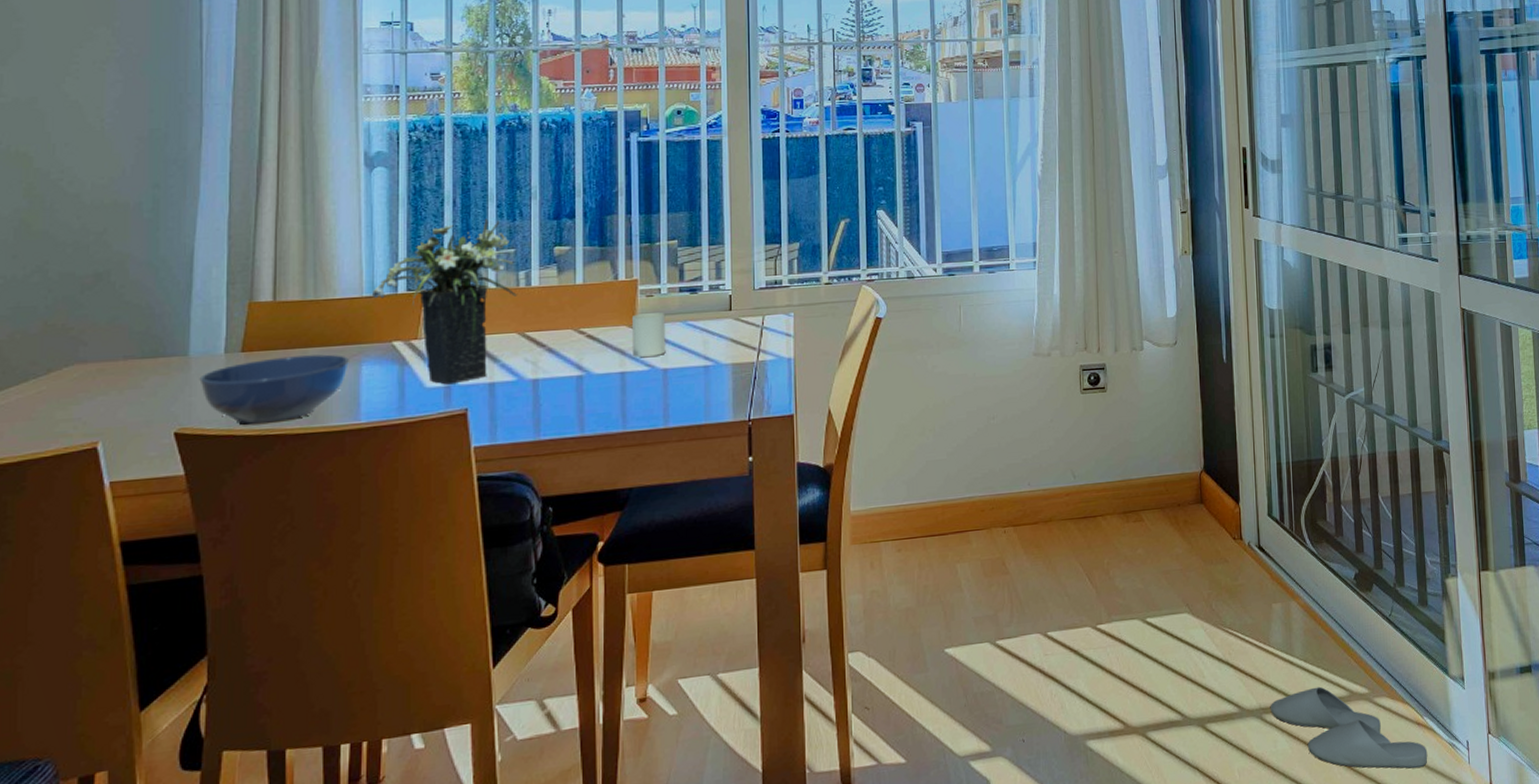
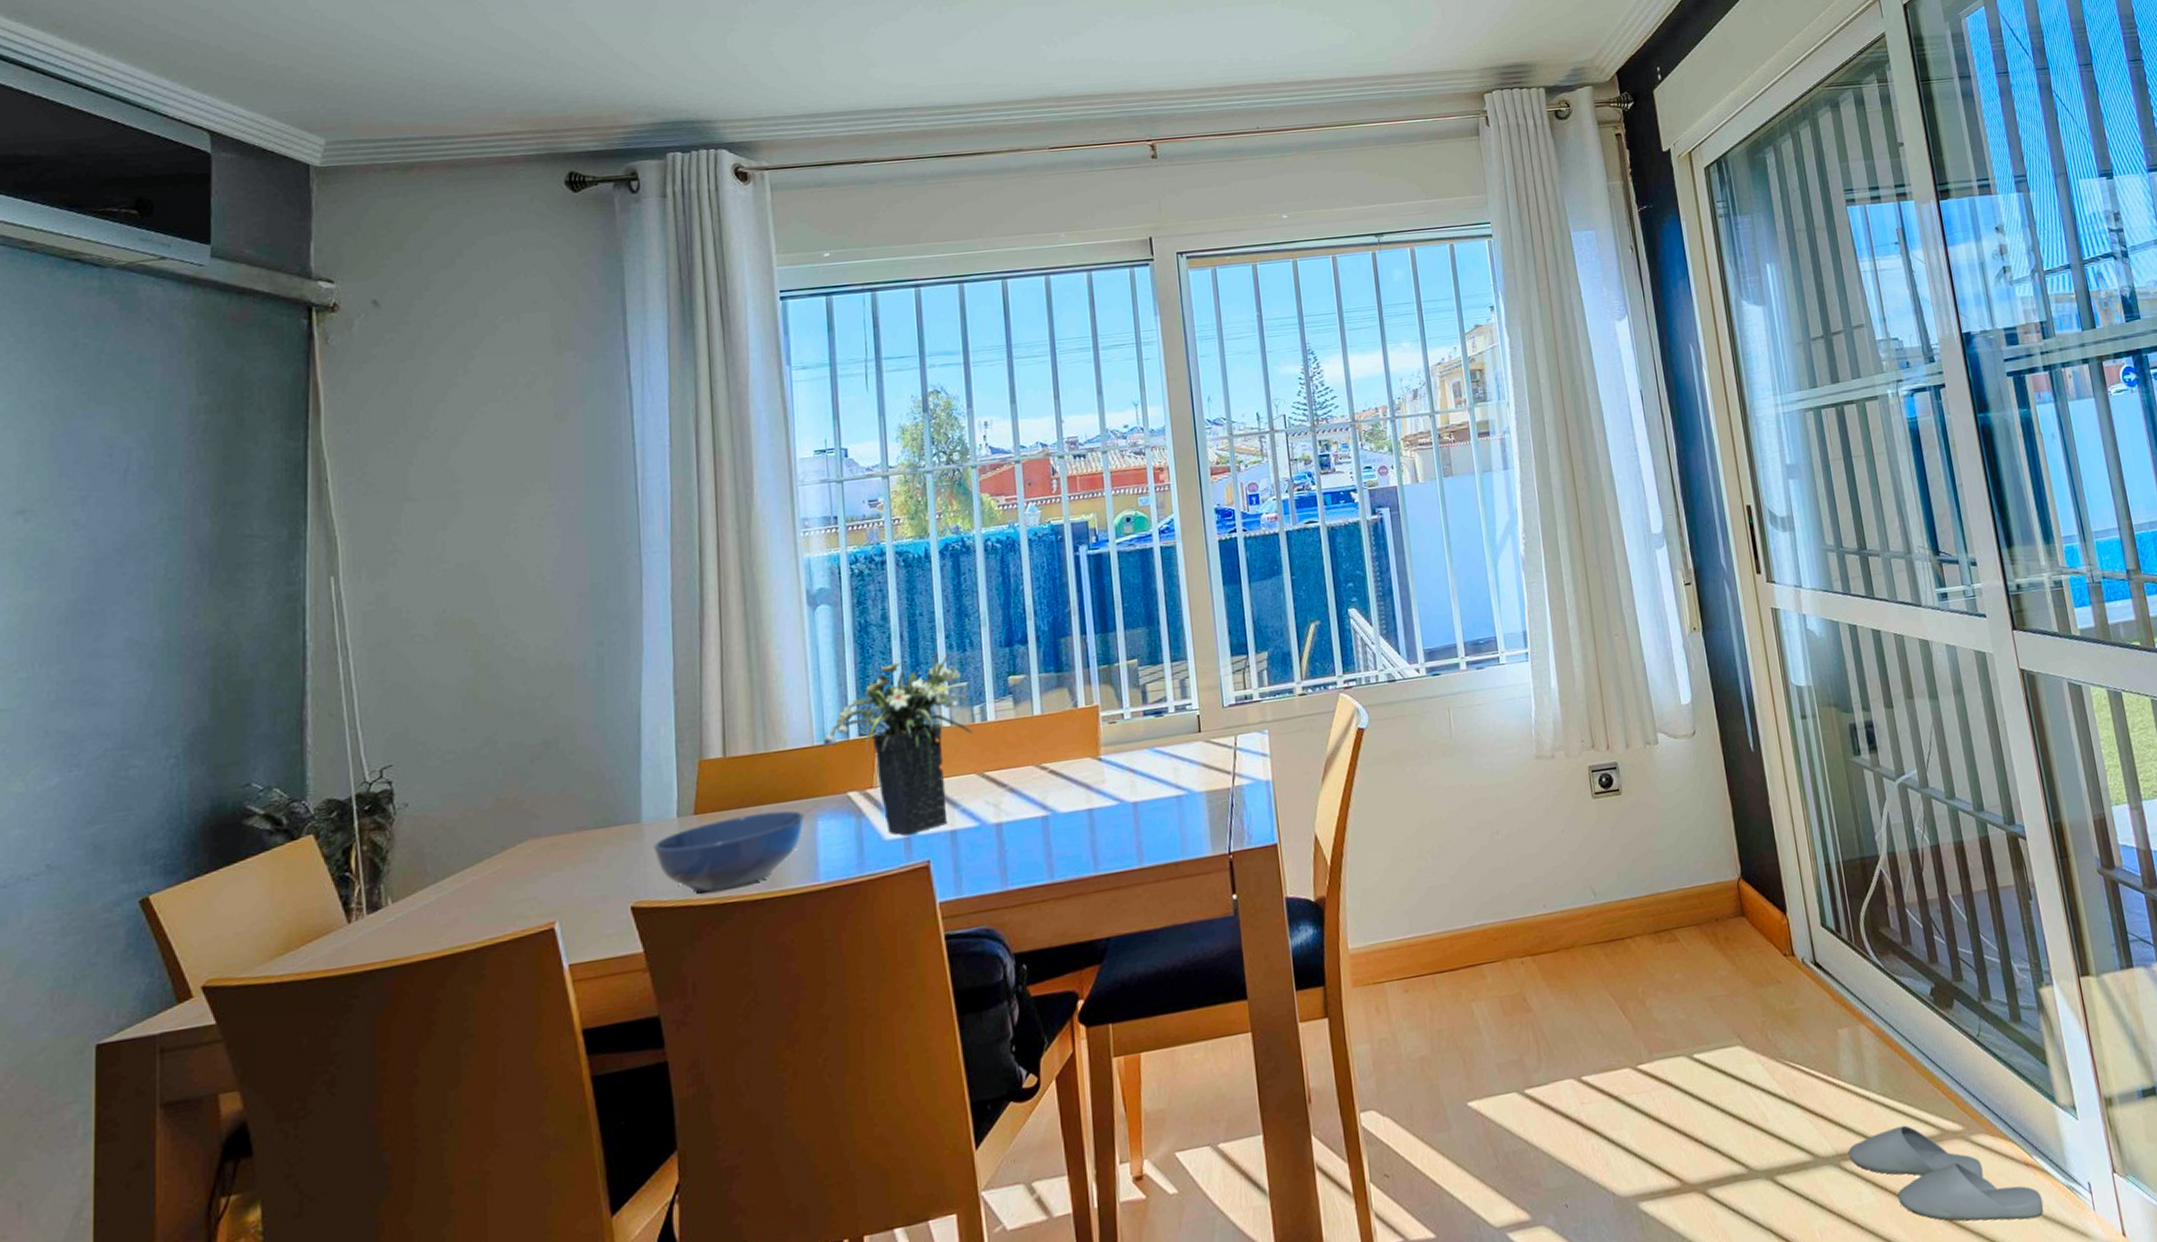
cup: present [631,312,666,358] -> none [1095,740,1134,792]

